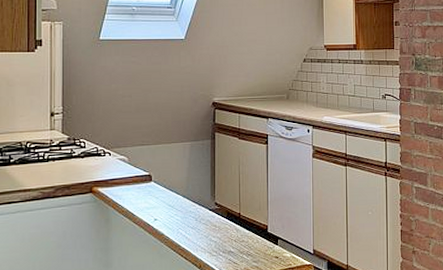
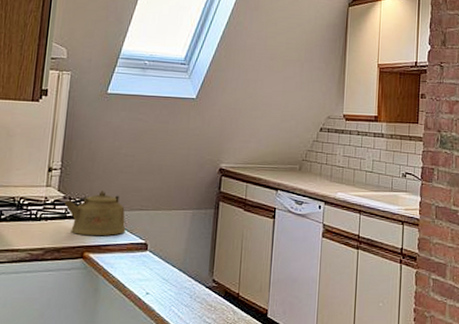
kettle: none [69,130,130,172] -> present [64,191,126,236]

